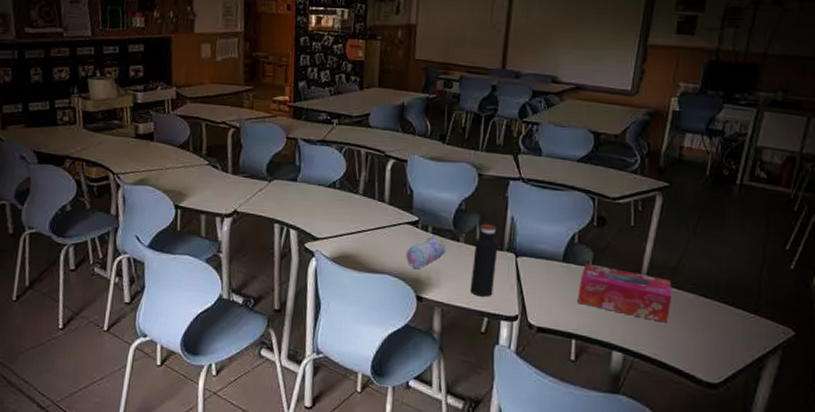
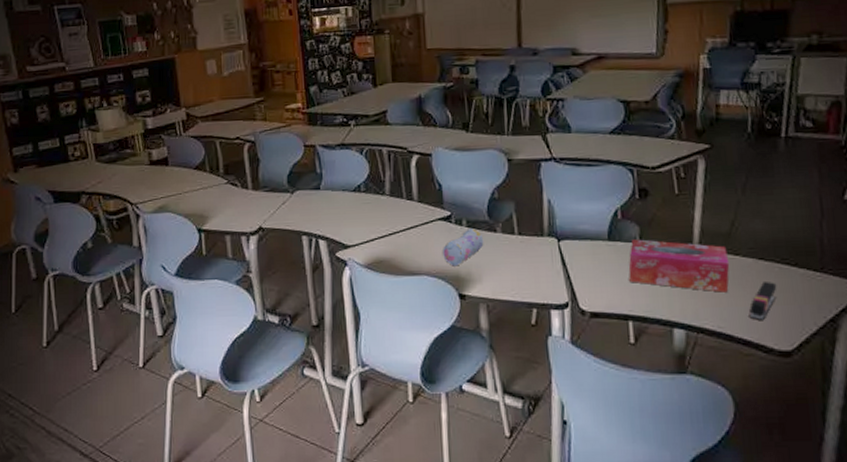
water bottle: present [470,223,499,297] -> none [513,209,539,287]
stapler: none [683,316,713,354] -> present [749,280,777,321]

